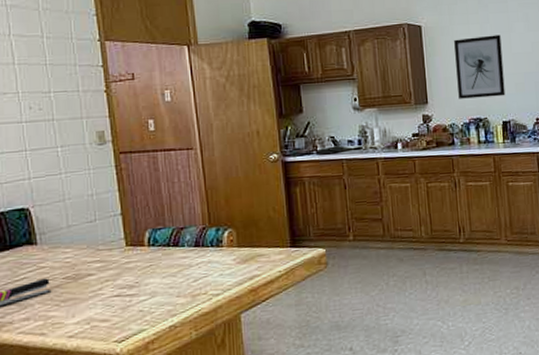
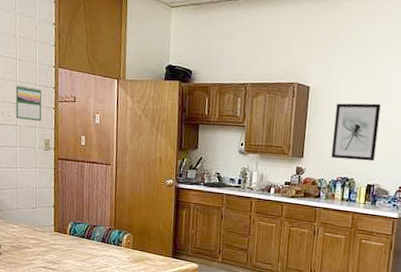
calendar: none [46,68,90,111] -> present [15,85,42,121]

